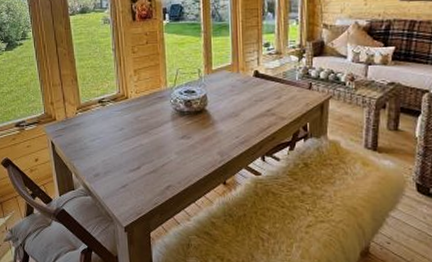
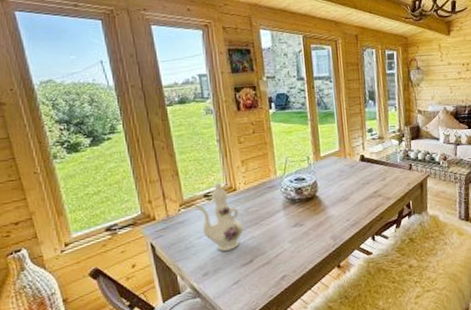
ewer: none [89,89,133,155] -> present [194,182,244,251]

